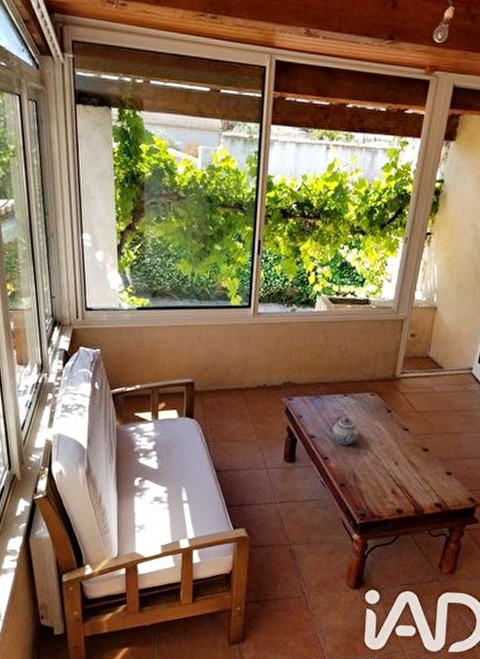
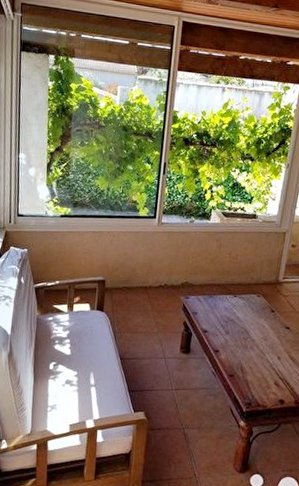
teapot: present [332,416,358,444] -> none [223,314,246,340]

